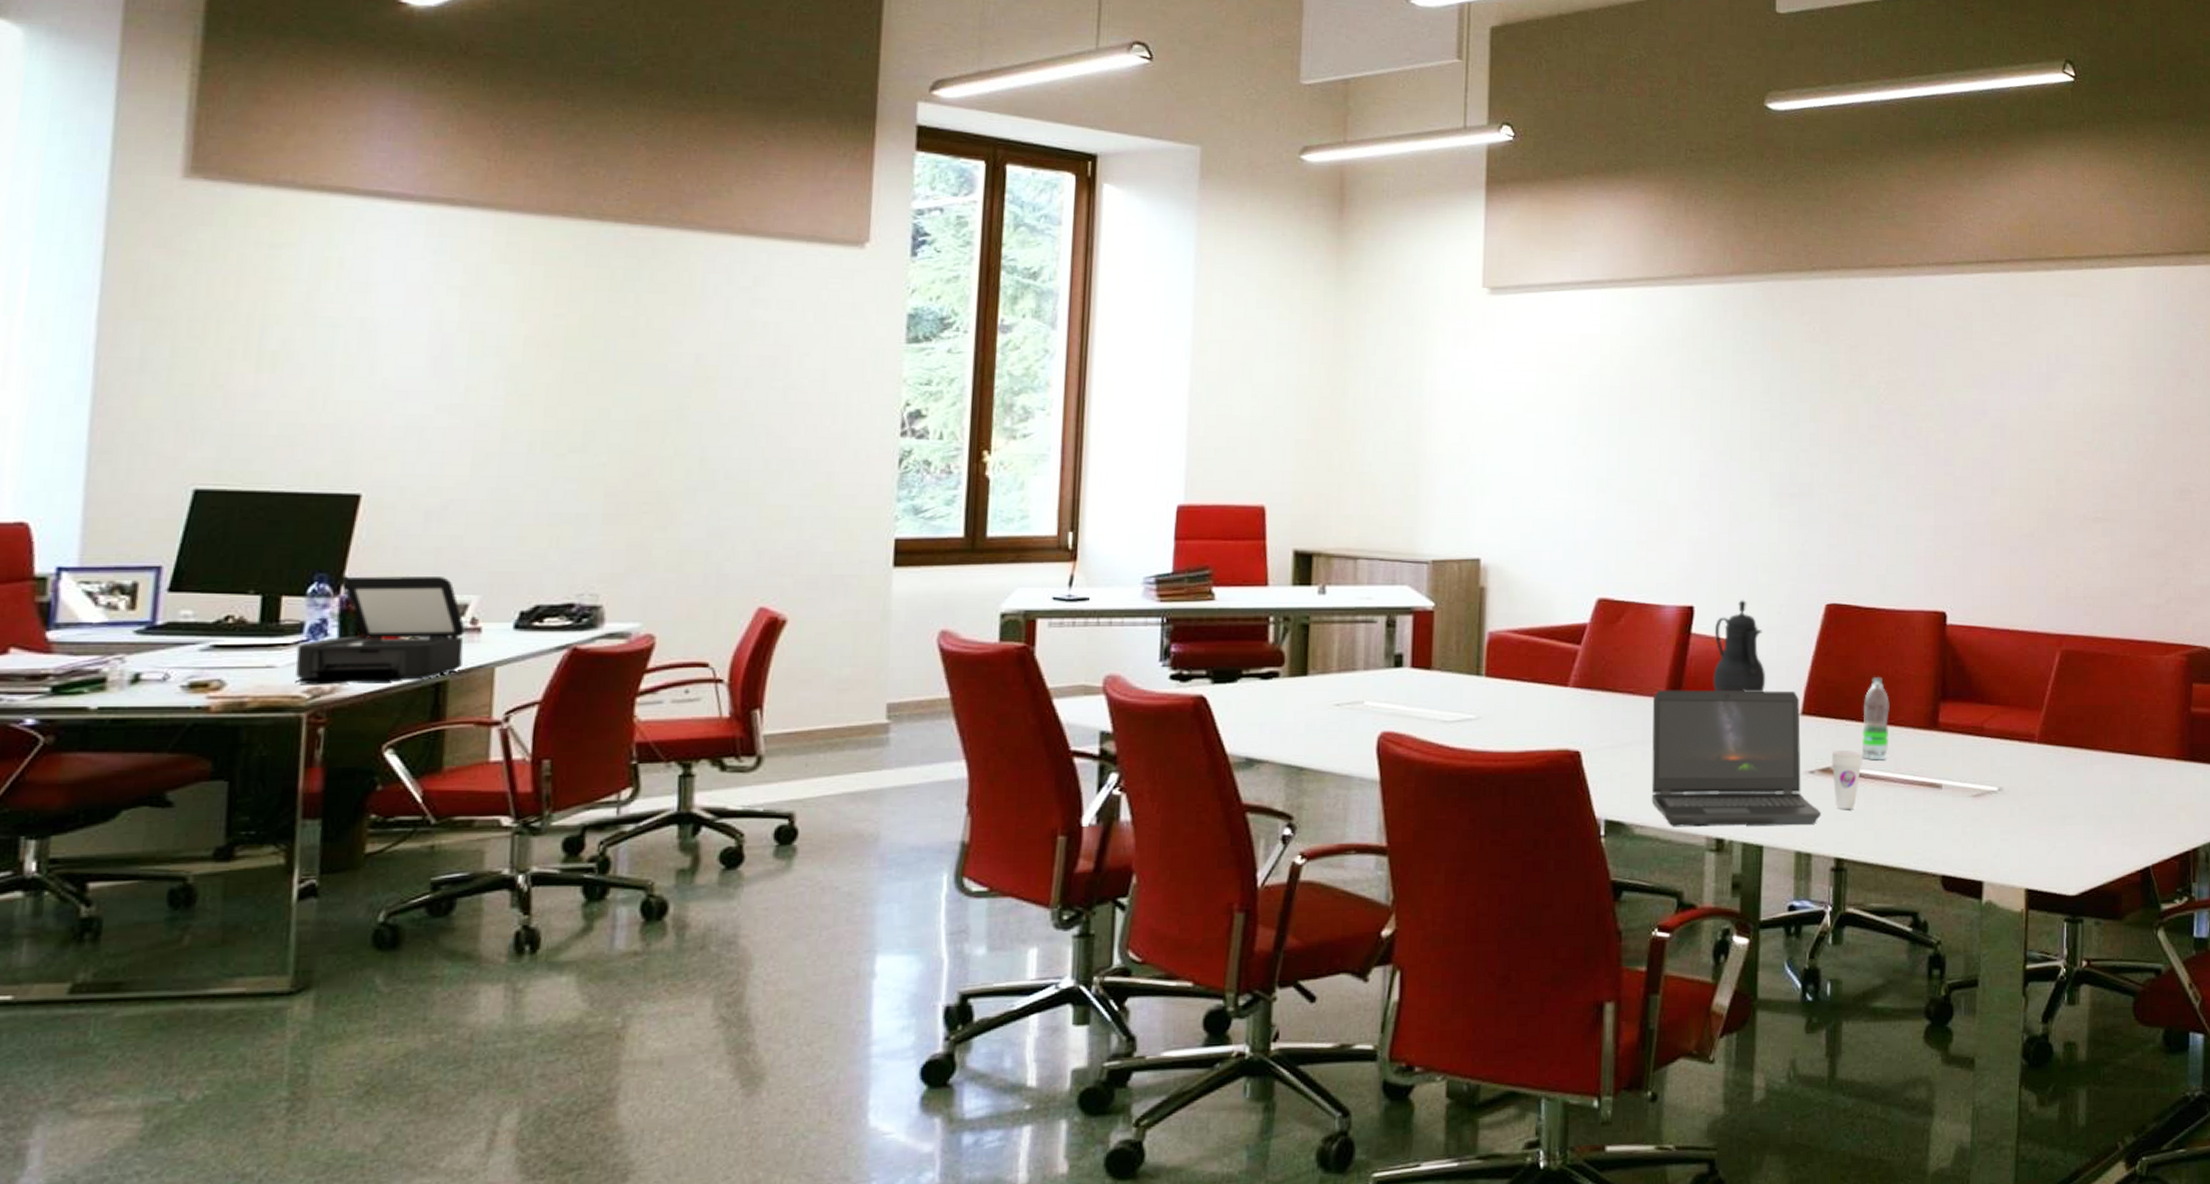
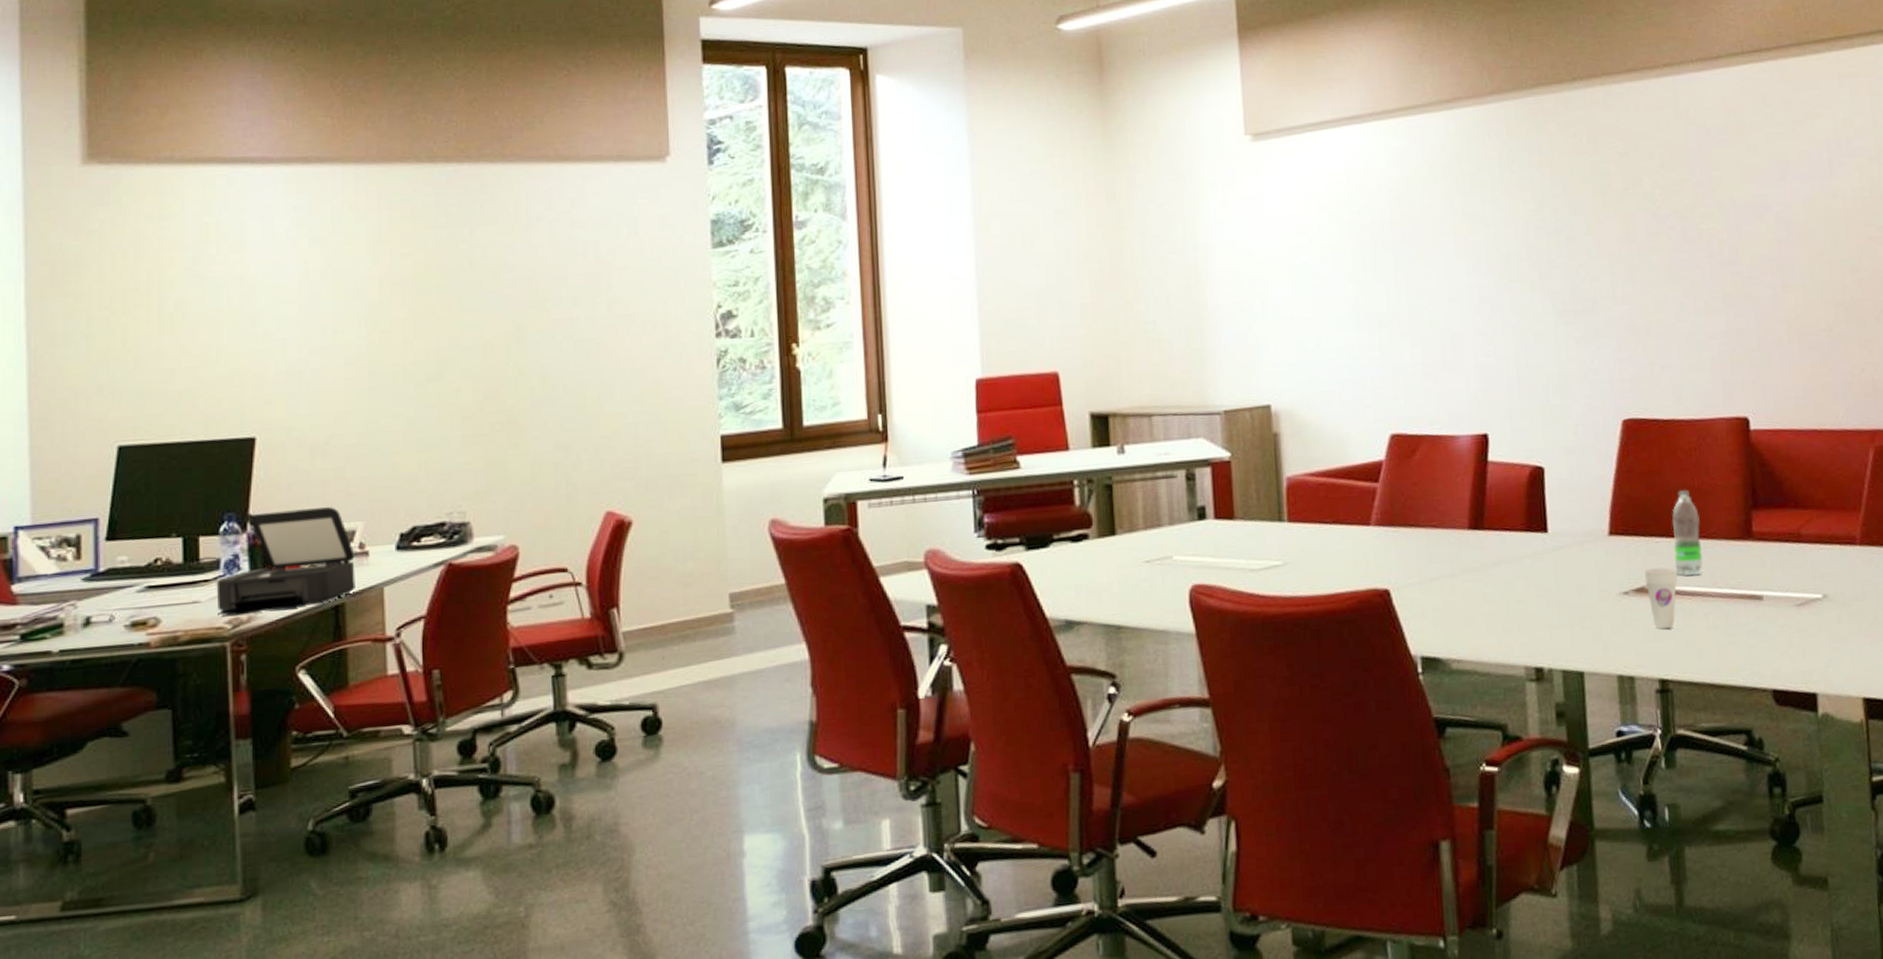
laptop computer: present [1651,690,1821,826] -> none [1456,511,1640,657]
coffeepot: present [1712,600,1766,692] -> none [1511,423,1569,519]

